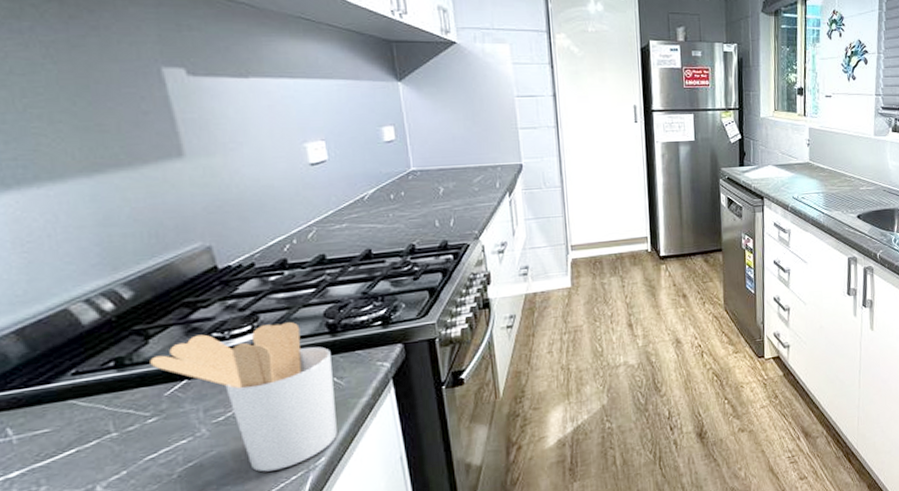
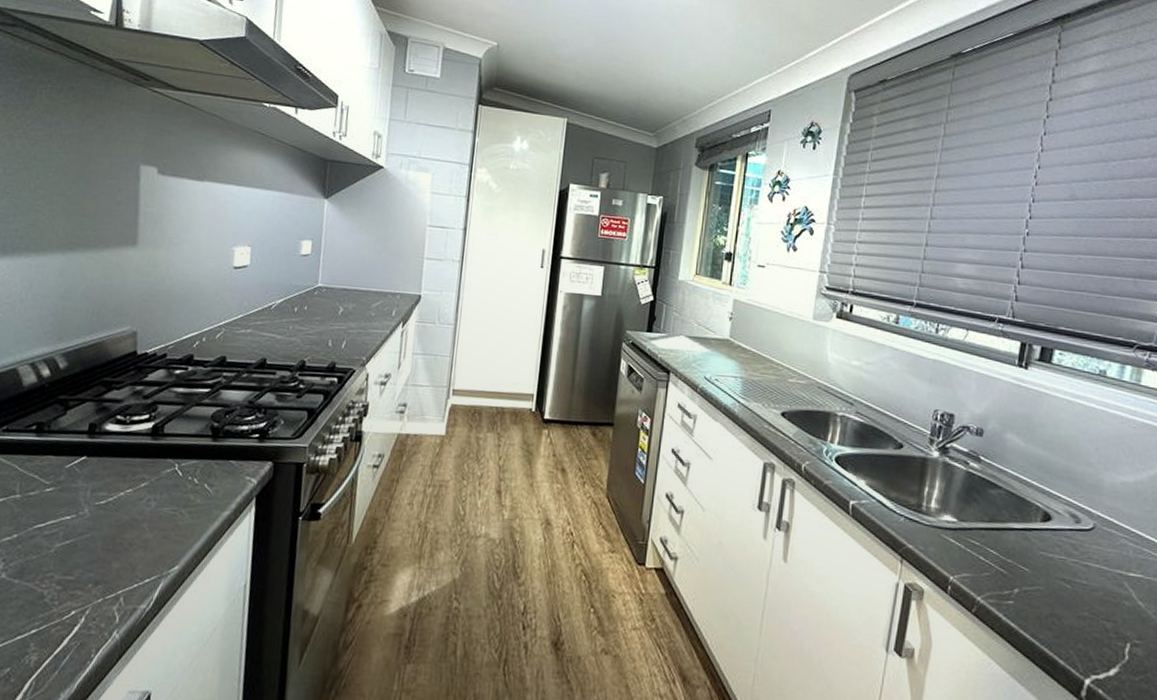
utensil holder: present [150,322,337,472] -> none [62,414,209,569]

